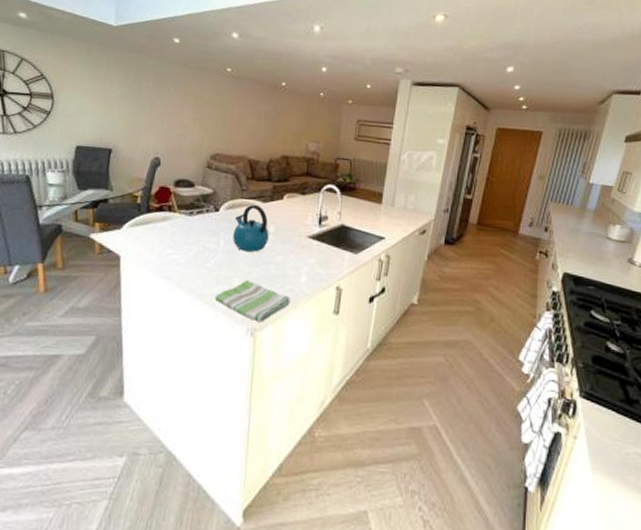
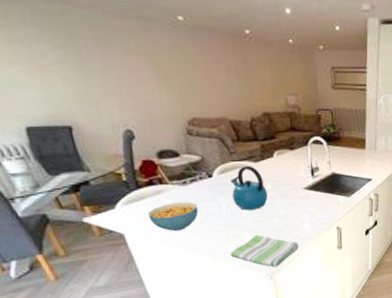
cereal bowl: none [147,231,197,262] -> present [148,202,199,232]

